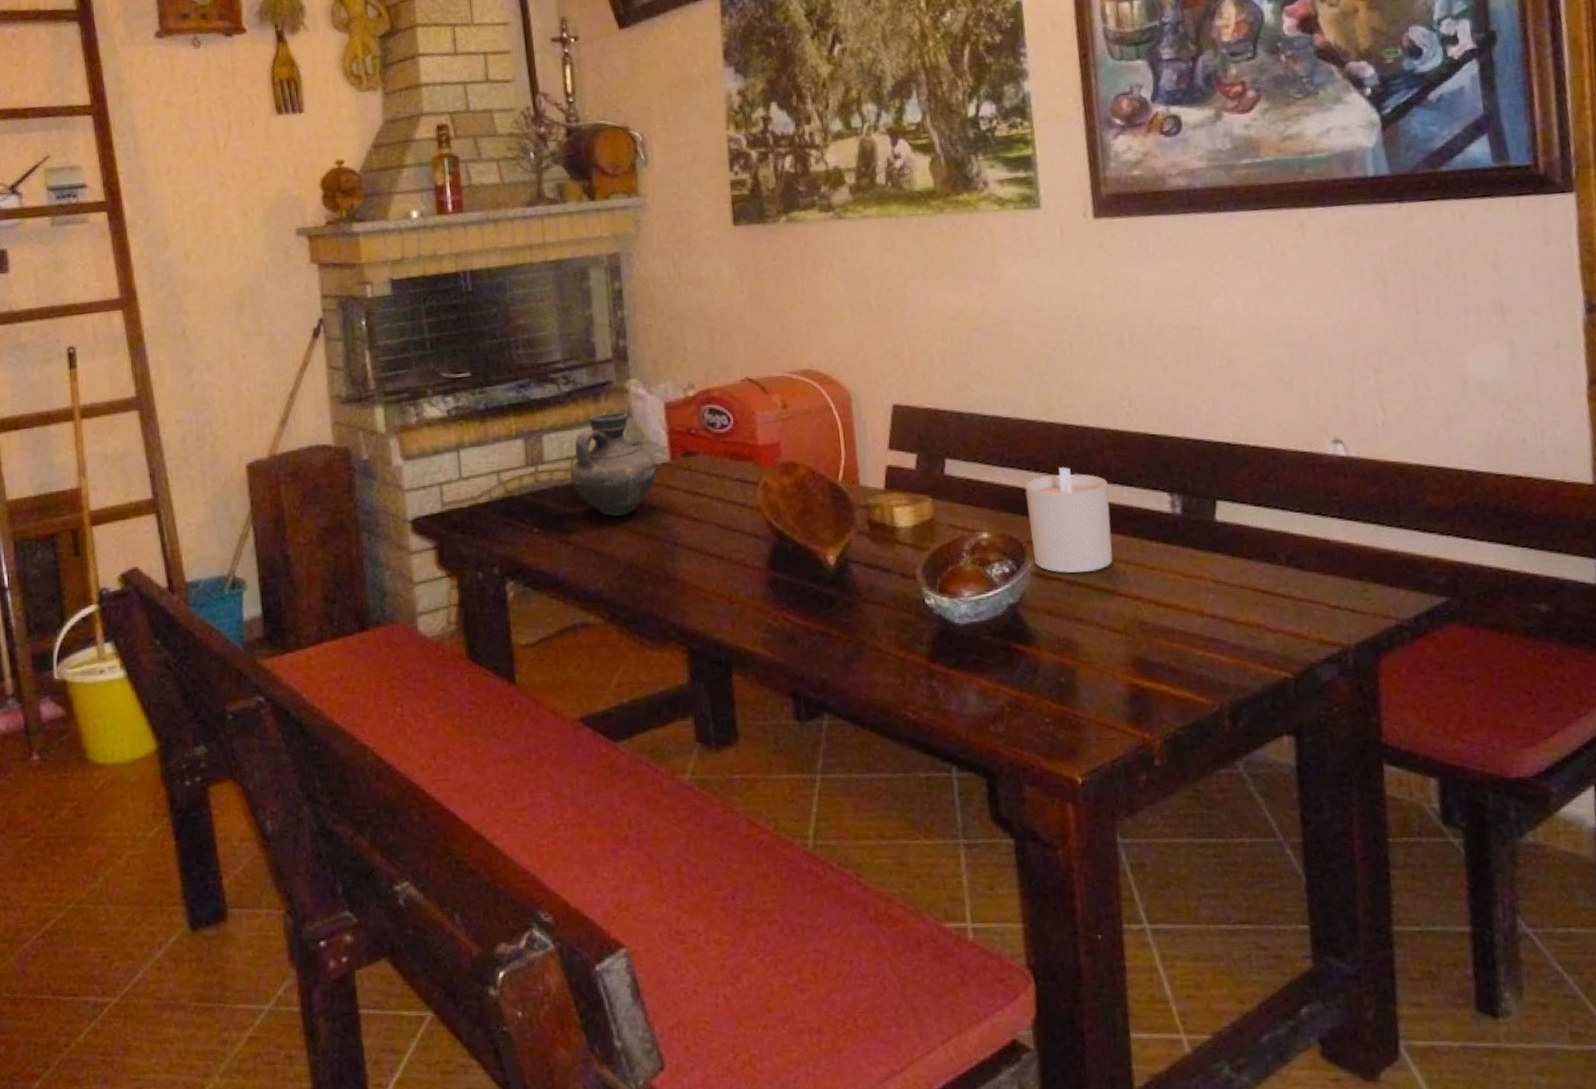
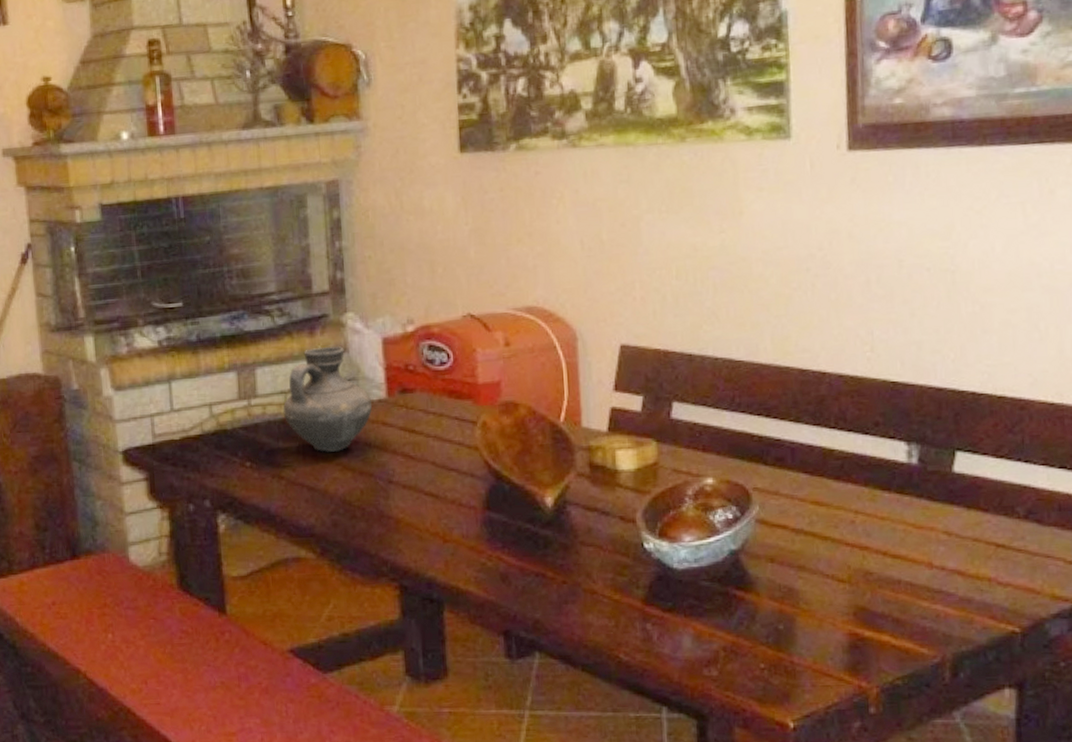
candle: present [1024,467,1113,574] -> none [754,413,843,522]

